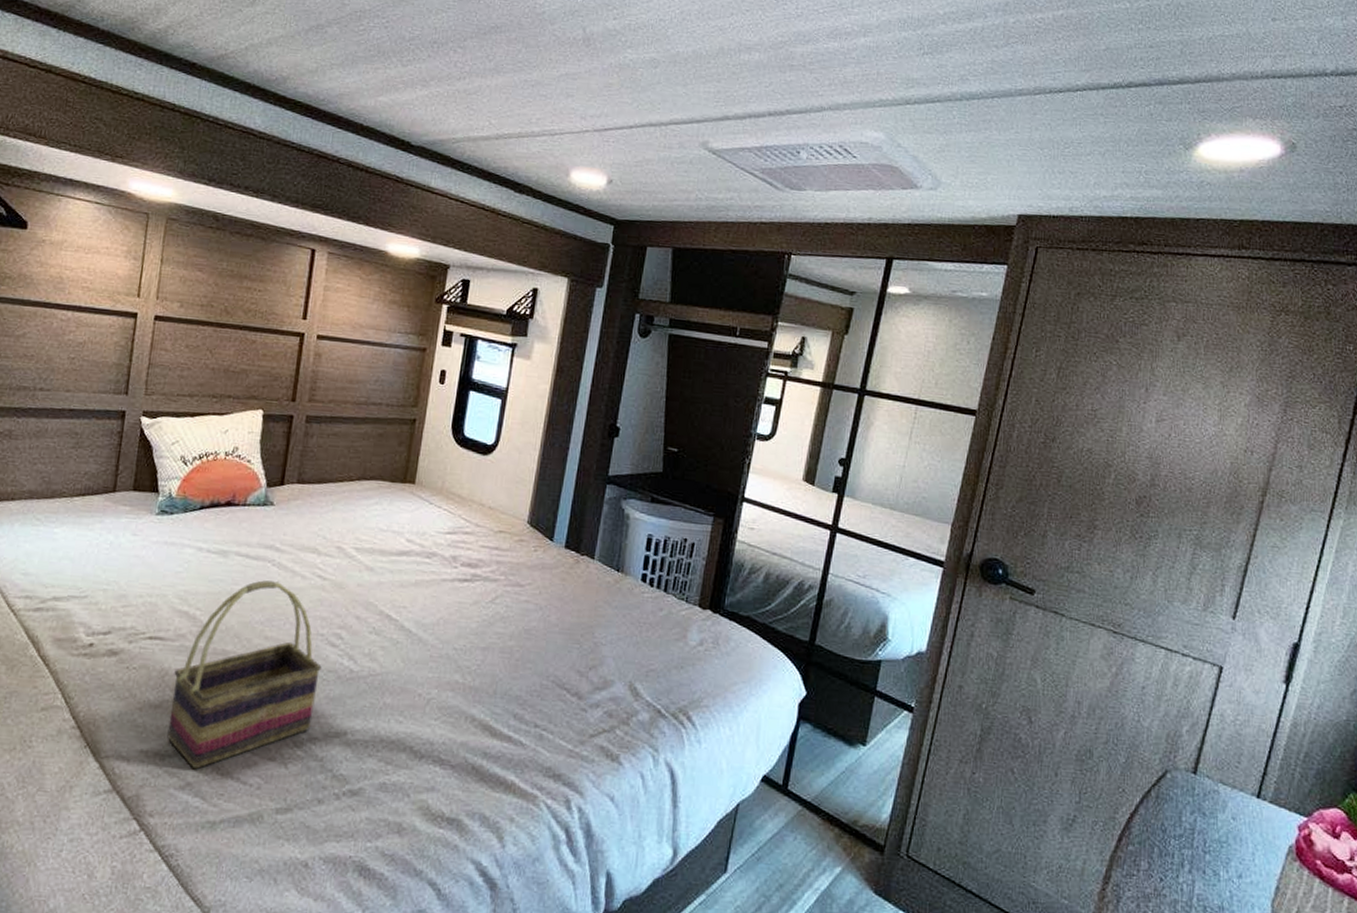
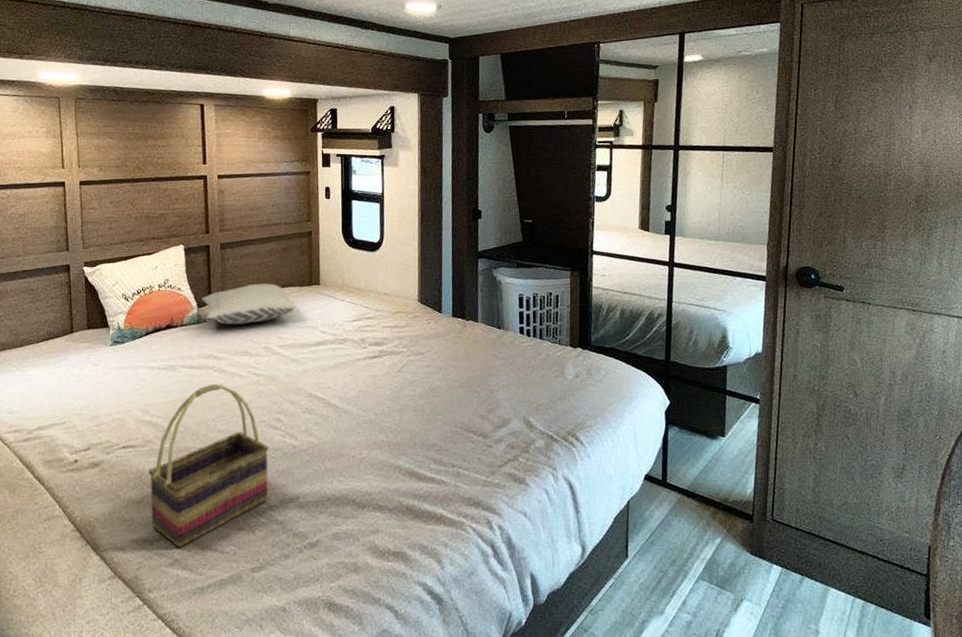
pillow: none [273,470,382,517] -> present [202,283,296,325]

